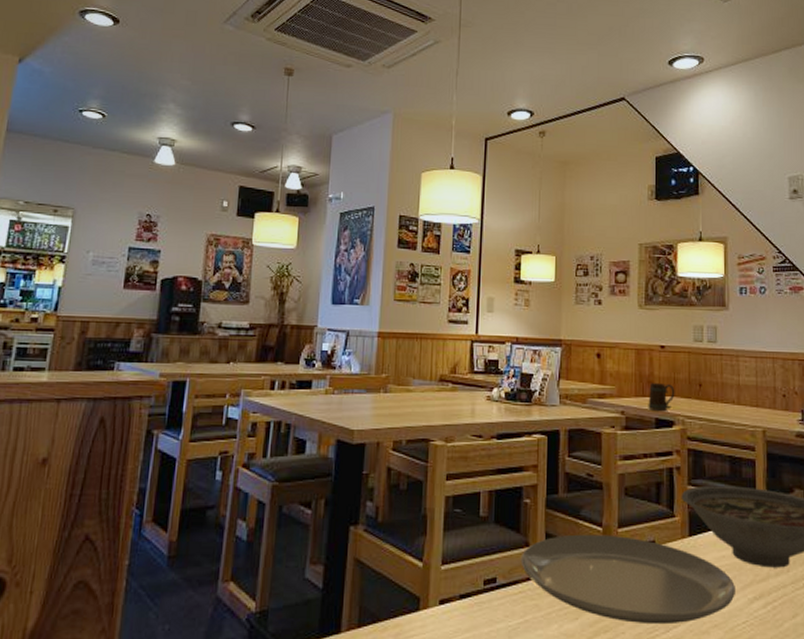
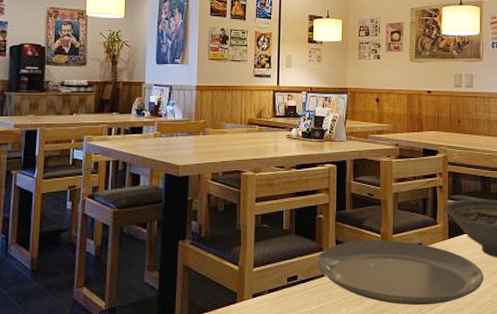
beer mug: present [648,383,675,412] -> none [417,121,439,144]

